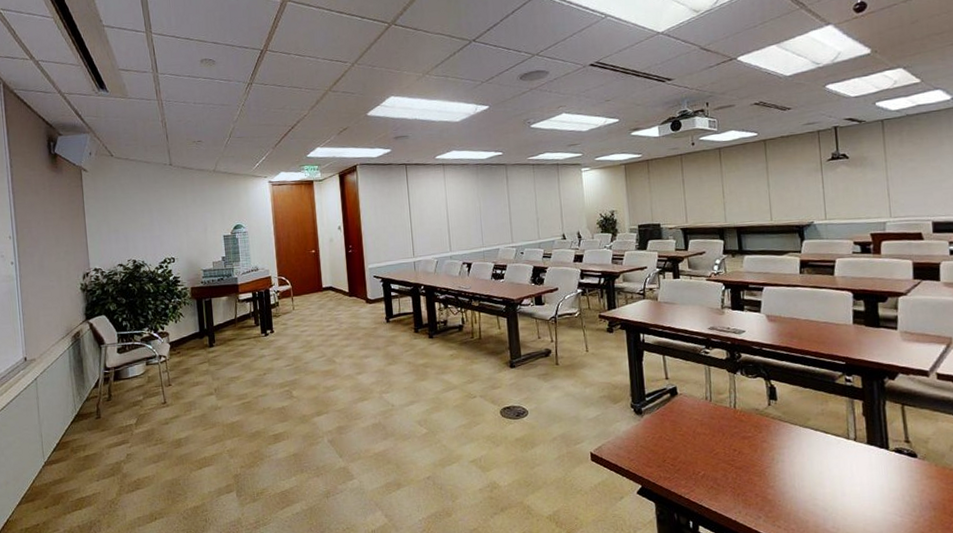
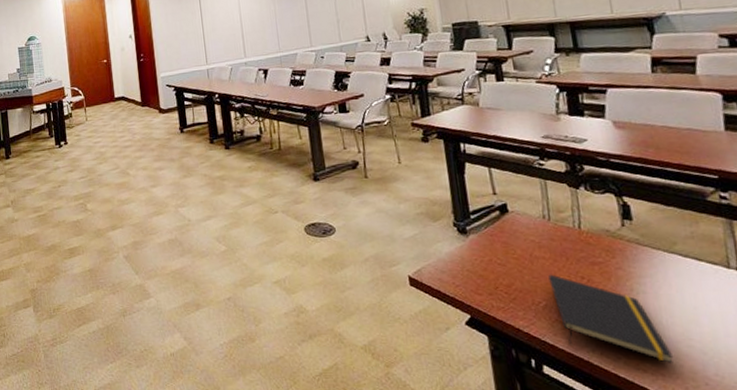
notepad: none [707,448,802,519] -> present [548,274,674,363]

